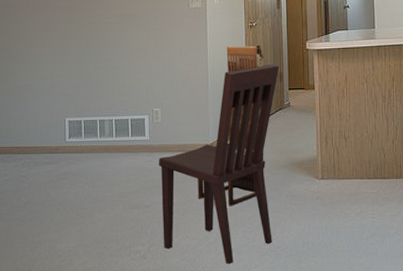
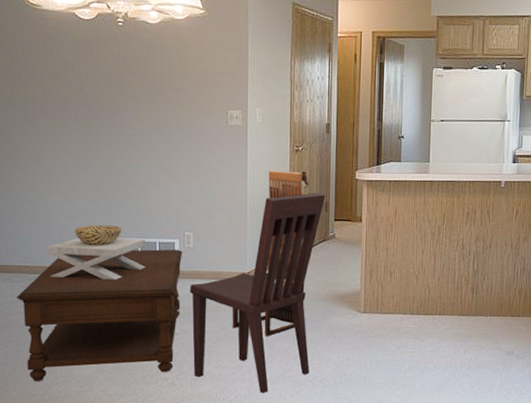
coffee table: none [9,125,152,257] -> present [17,249,183,381]
decorative bowl: none [35,105,120,157] -> present [47,225,146,280]

